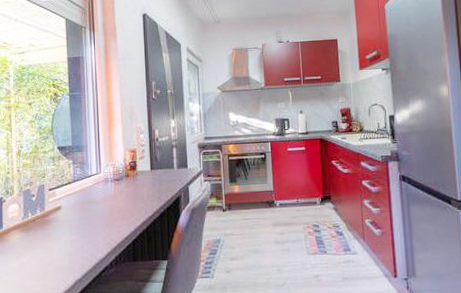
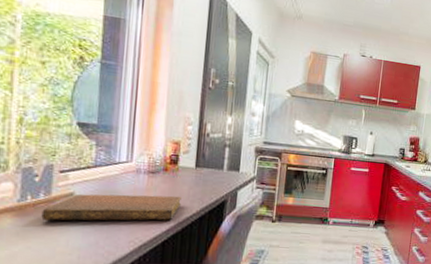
notebook: none [39,197,143,233] -> present [41,194,182,221]

